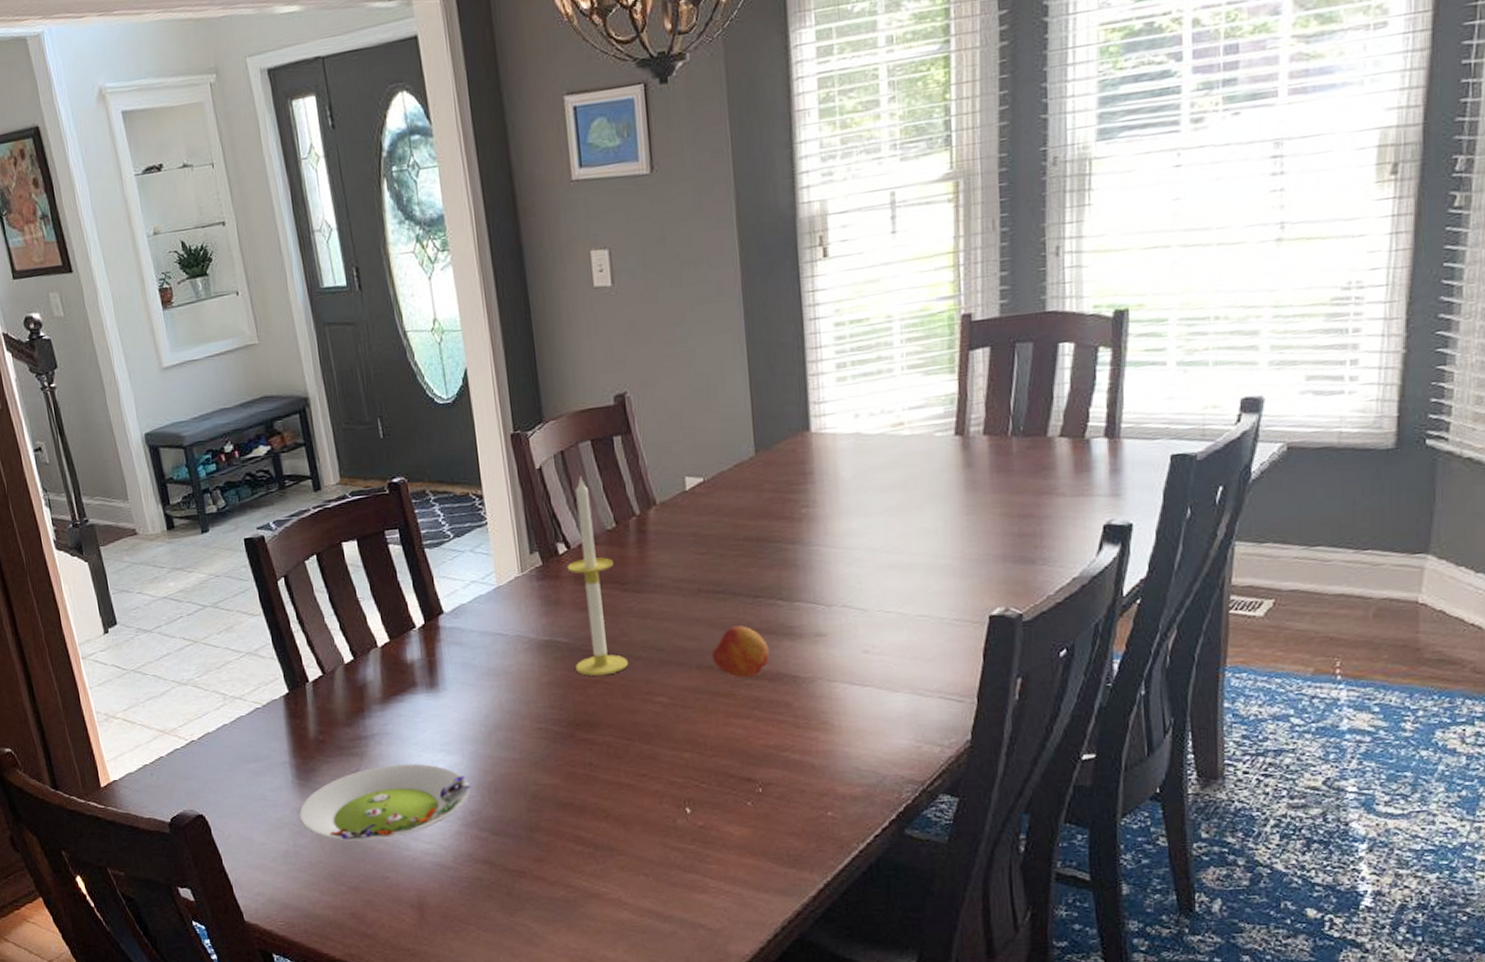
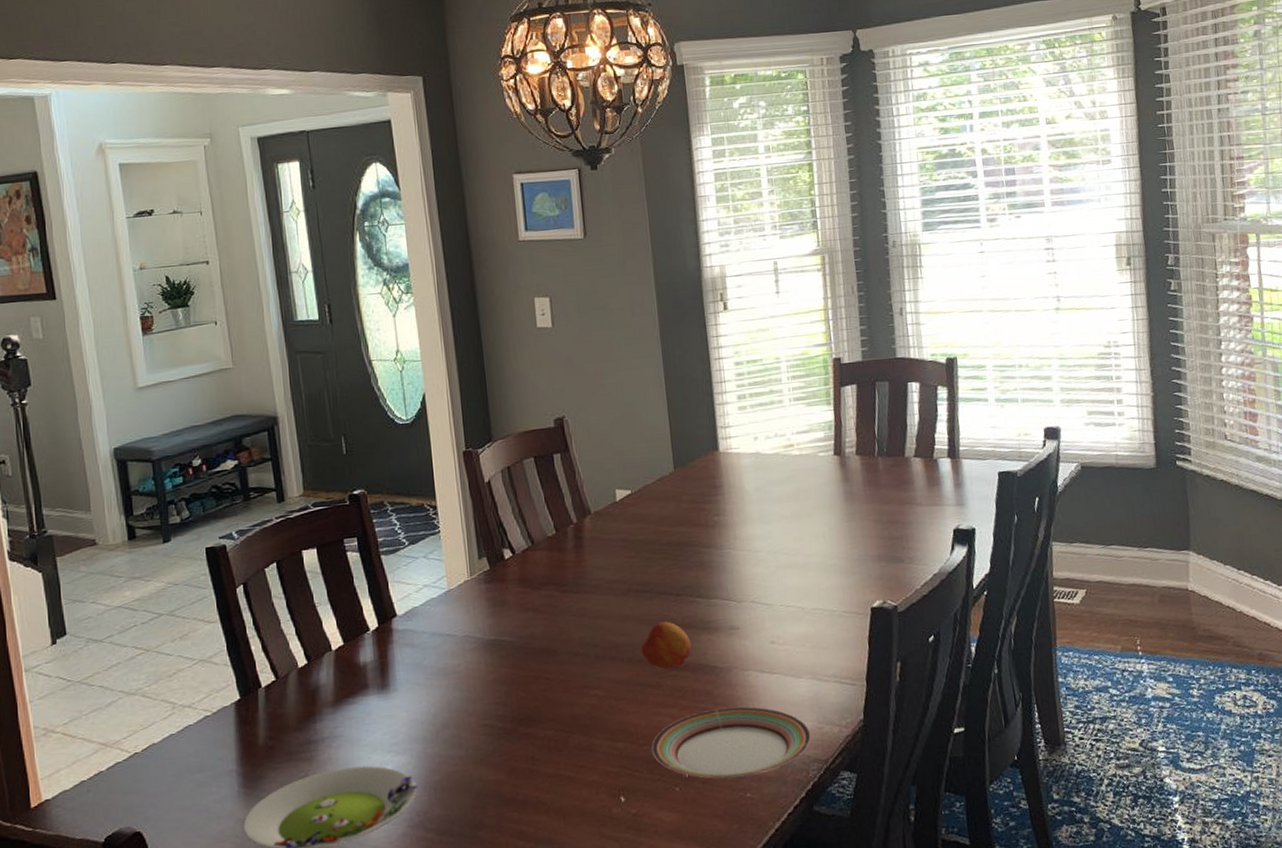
candle: present [567,476,628,676] -> none [512,489,567,672]
plate: none [722,720,906,797] -> present [652,706,811,779]

